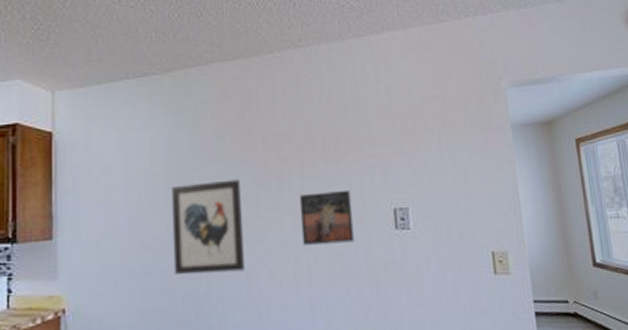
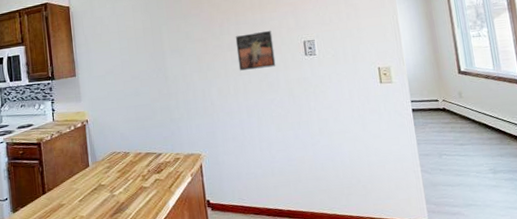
wall art: present [171,179,245,275] -> none [148,28,201,95]

